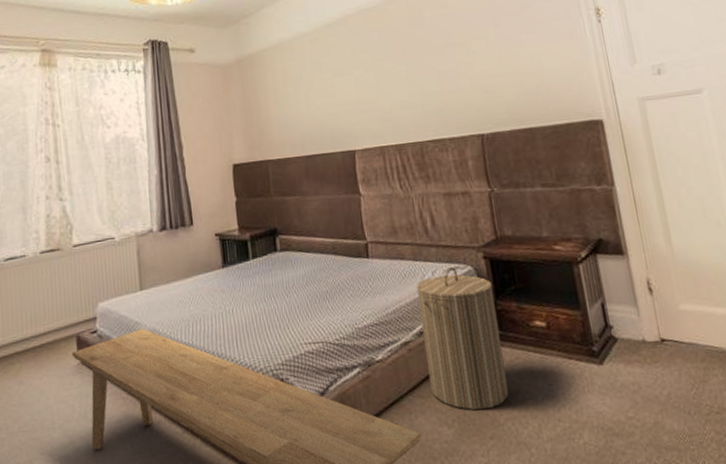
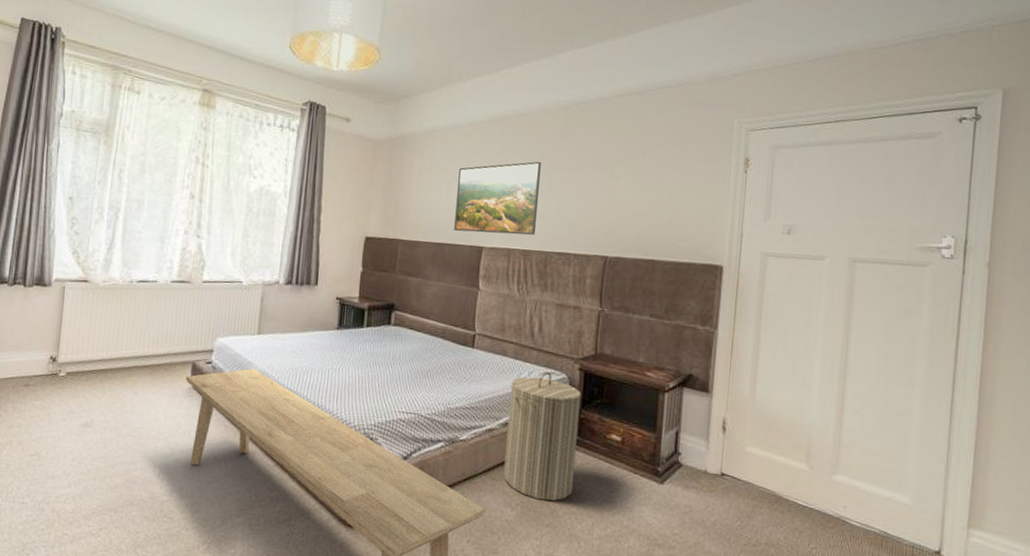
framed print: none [314,52,405,139] -> present [454,161,541,235]

